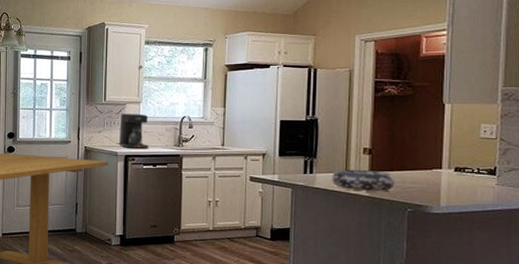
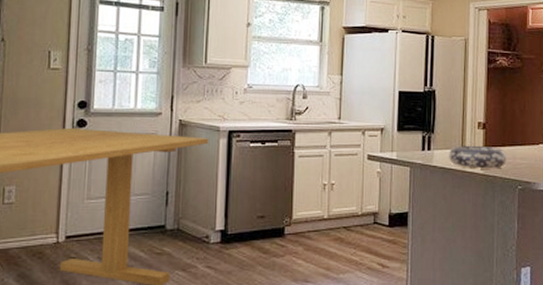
coffee maker: present [118,113,148,148] -> none [221,79,256,122]

